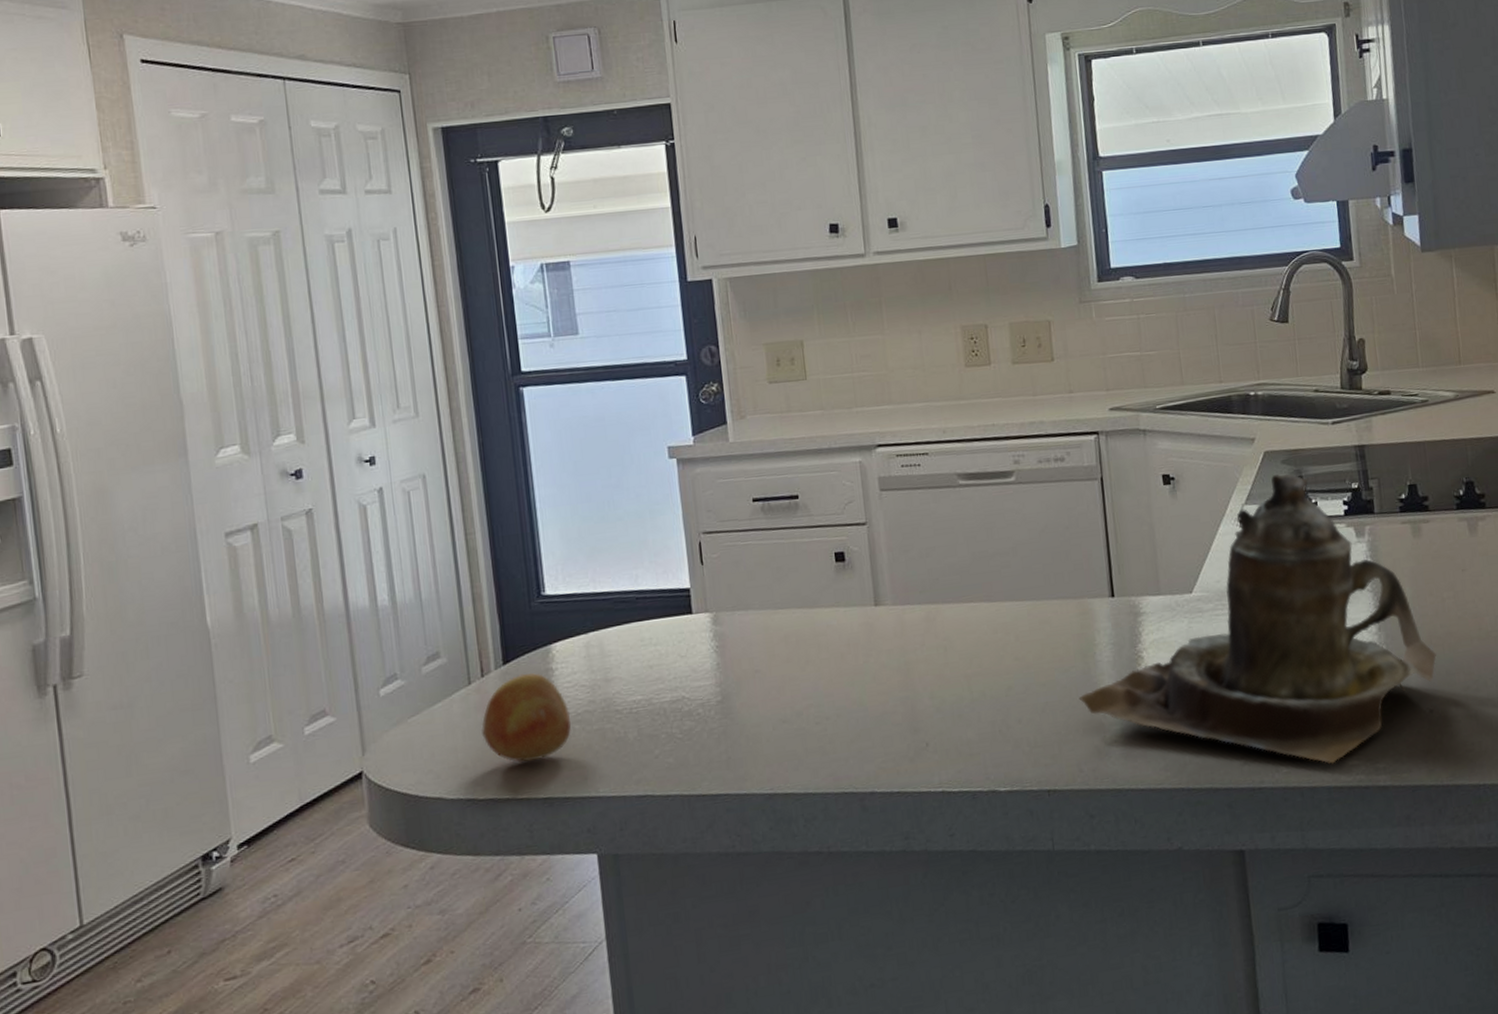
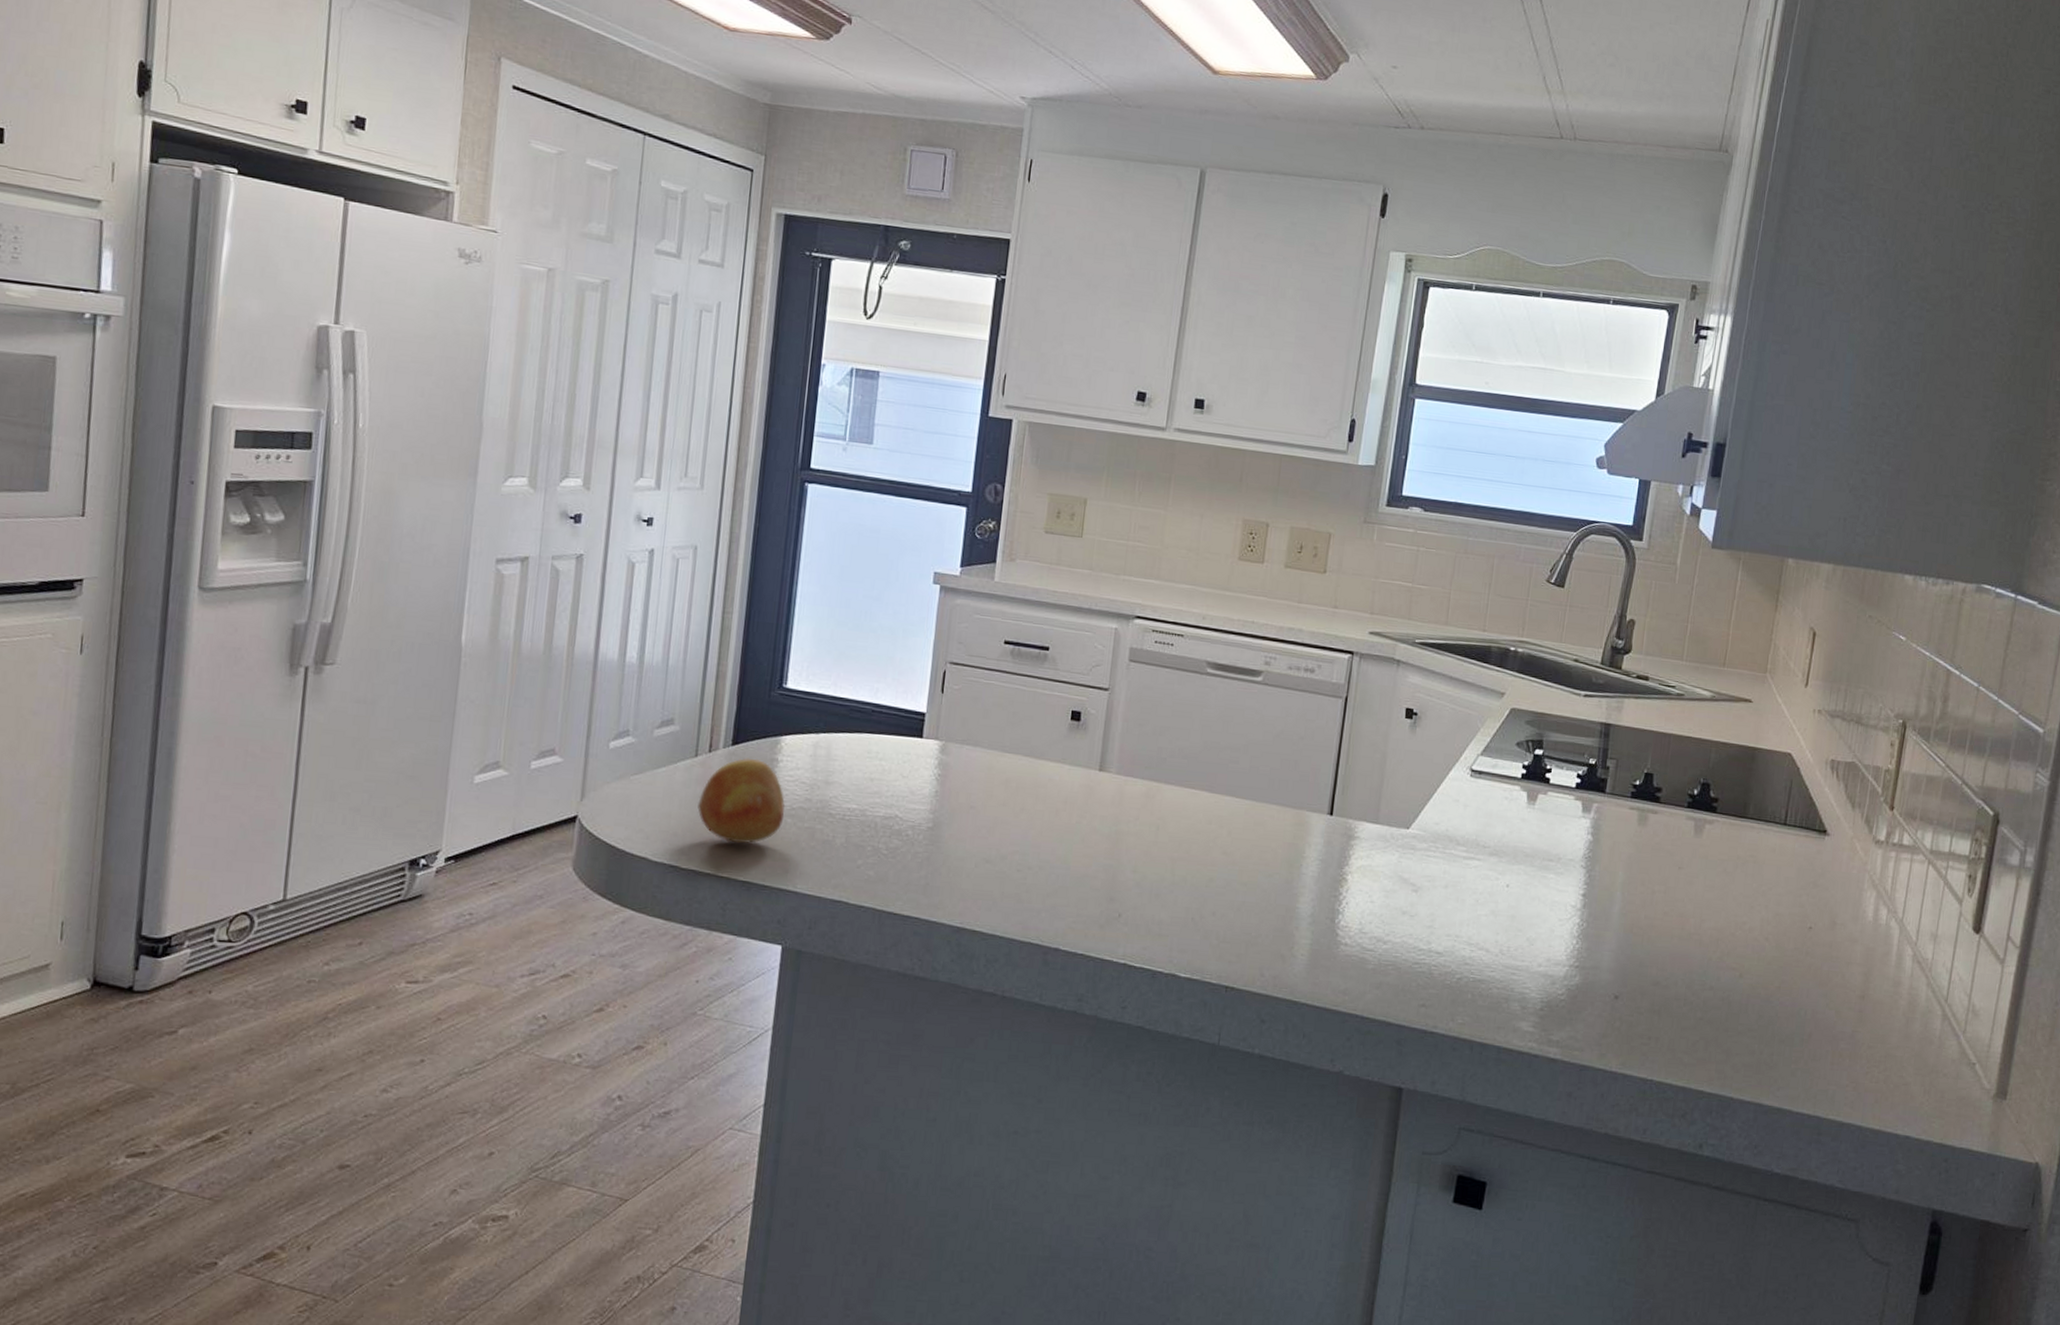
teapot: present [1078,473,1436,764] -> none [1276,733,1634,1026]

